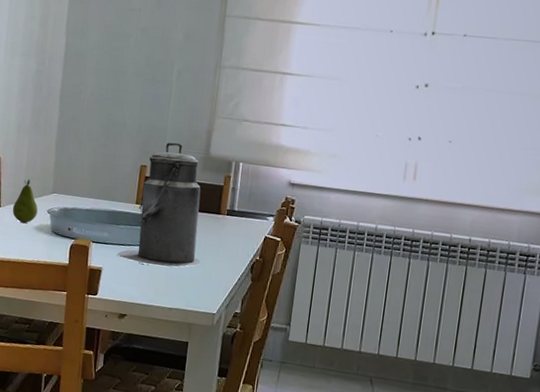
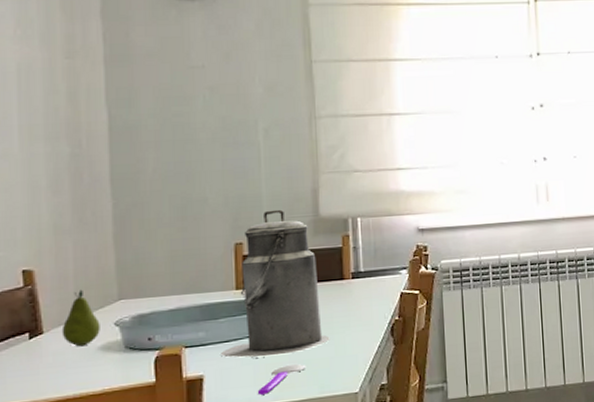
spoon: none [138,276,179,296] -> present [257,364,306,395]

